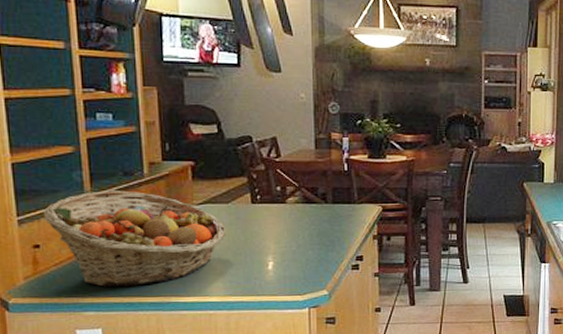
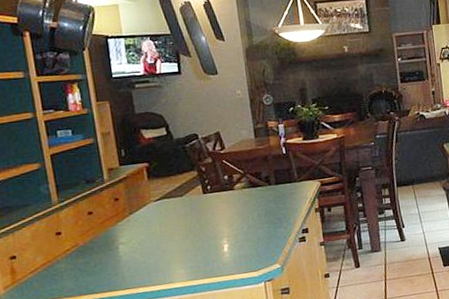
fruit basket: present [43,190,226,287] -> none [16,196,183,287]

